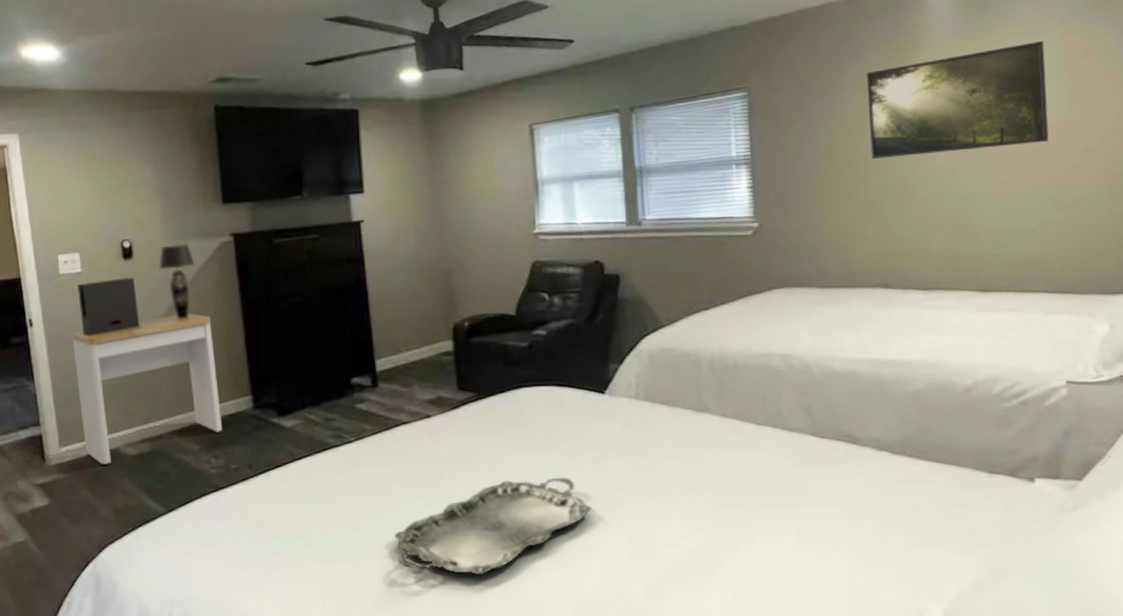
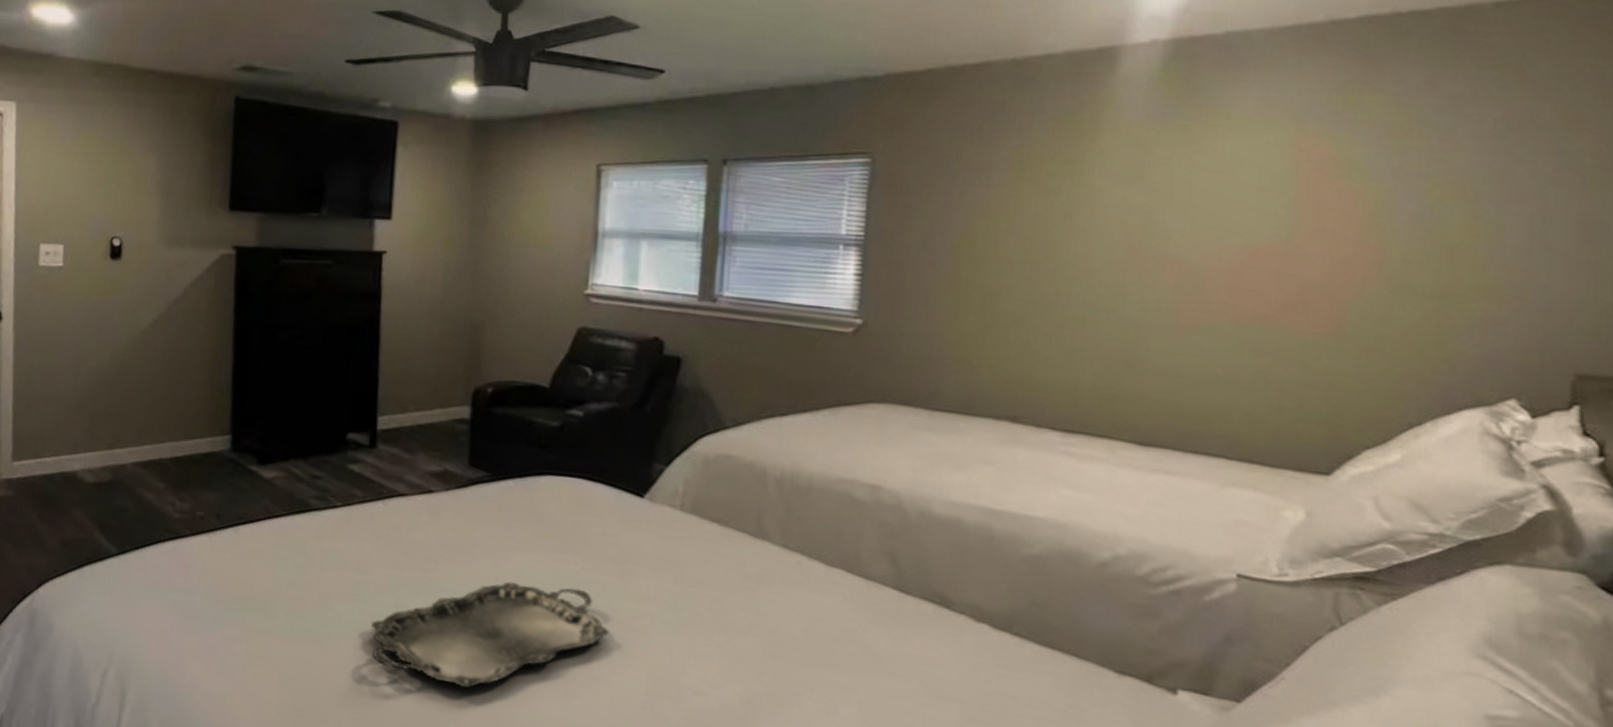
desk: present [72,313,223,465] -> none [39,330,198,489]
file holder: present [78,277,140,336] -> none [54,279,120,341]
table lamp: present [158,243,195,319] -> none [148,250,189,336]
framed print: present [865,41,1049,159] -> none [1018,141,1266,270]

